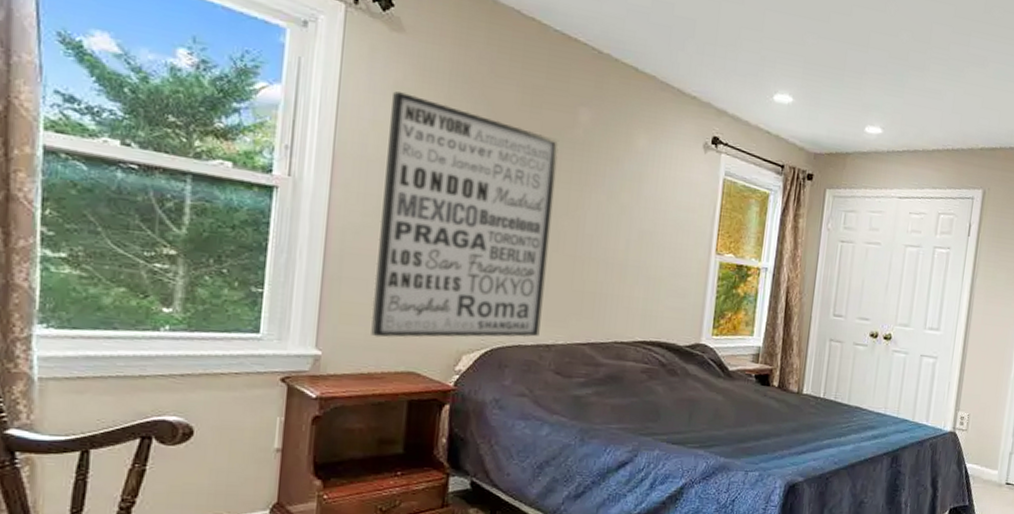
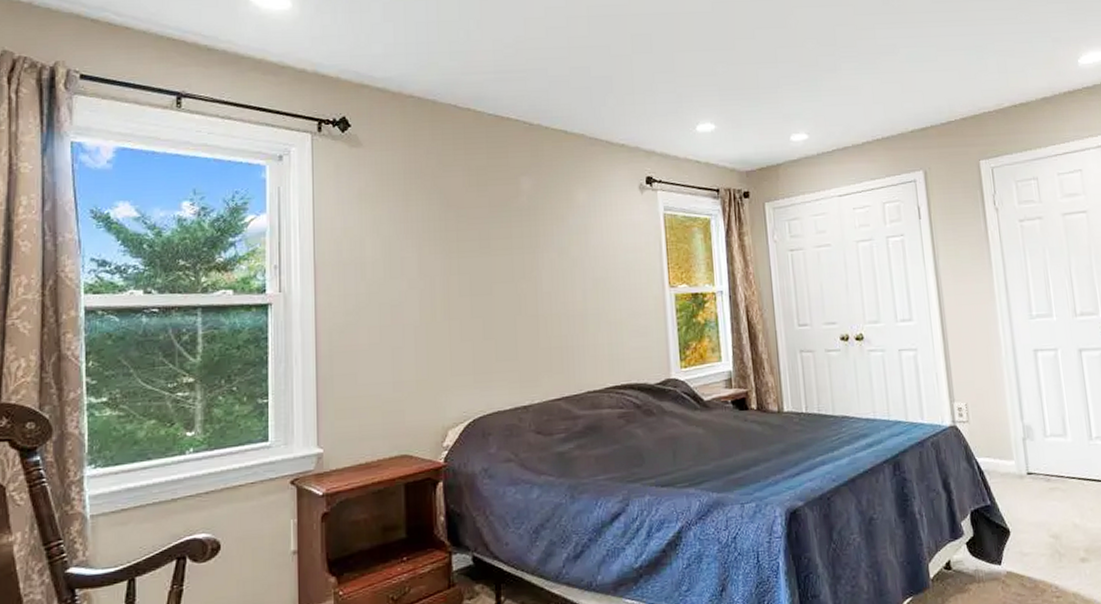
wall art: present [371,91,559,338] -> none [359,198,516,427]

